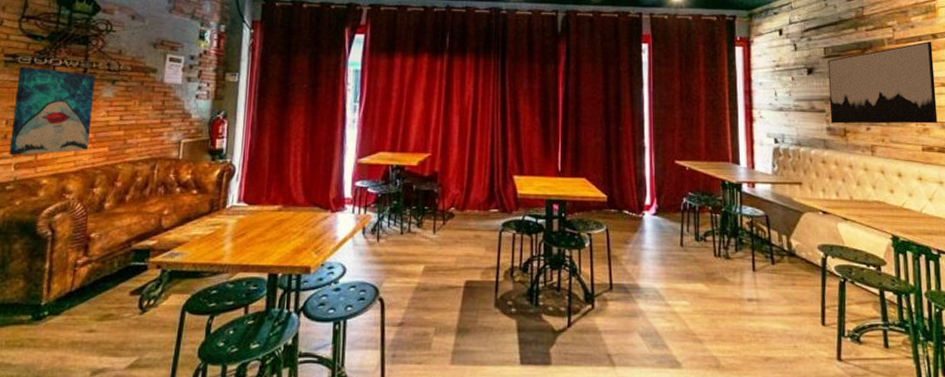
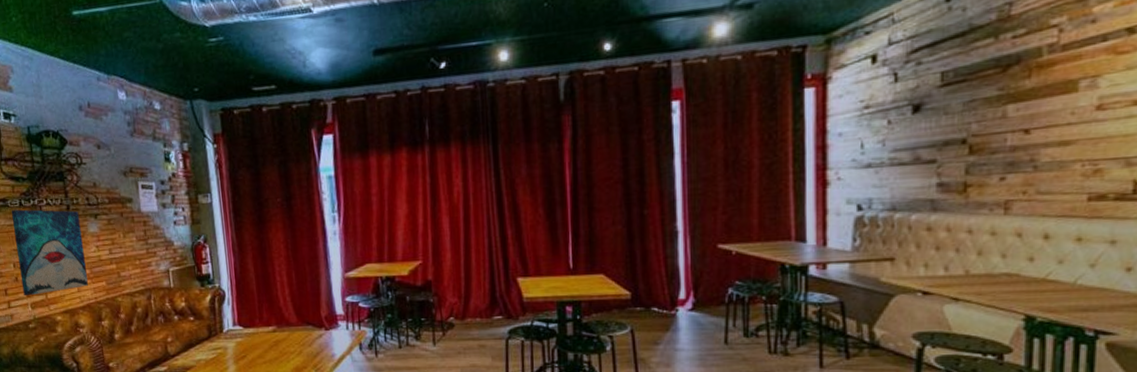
wall art: present [827,42,938,124] -> none [943,40,1126,177]

